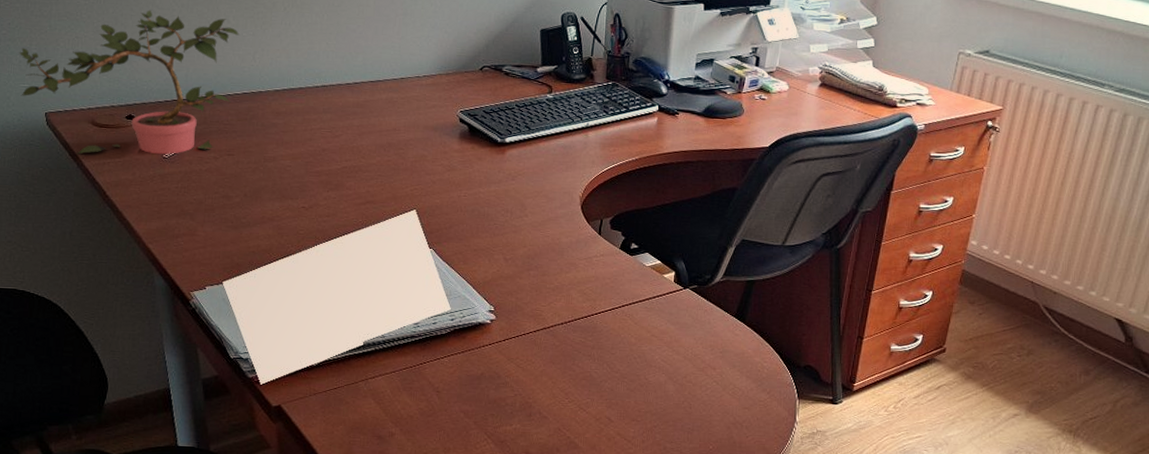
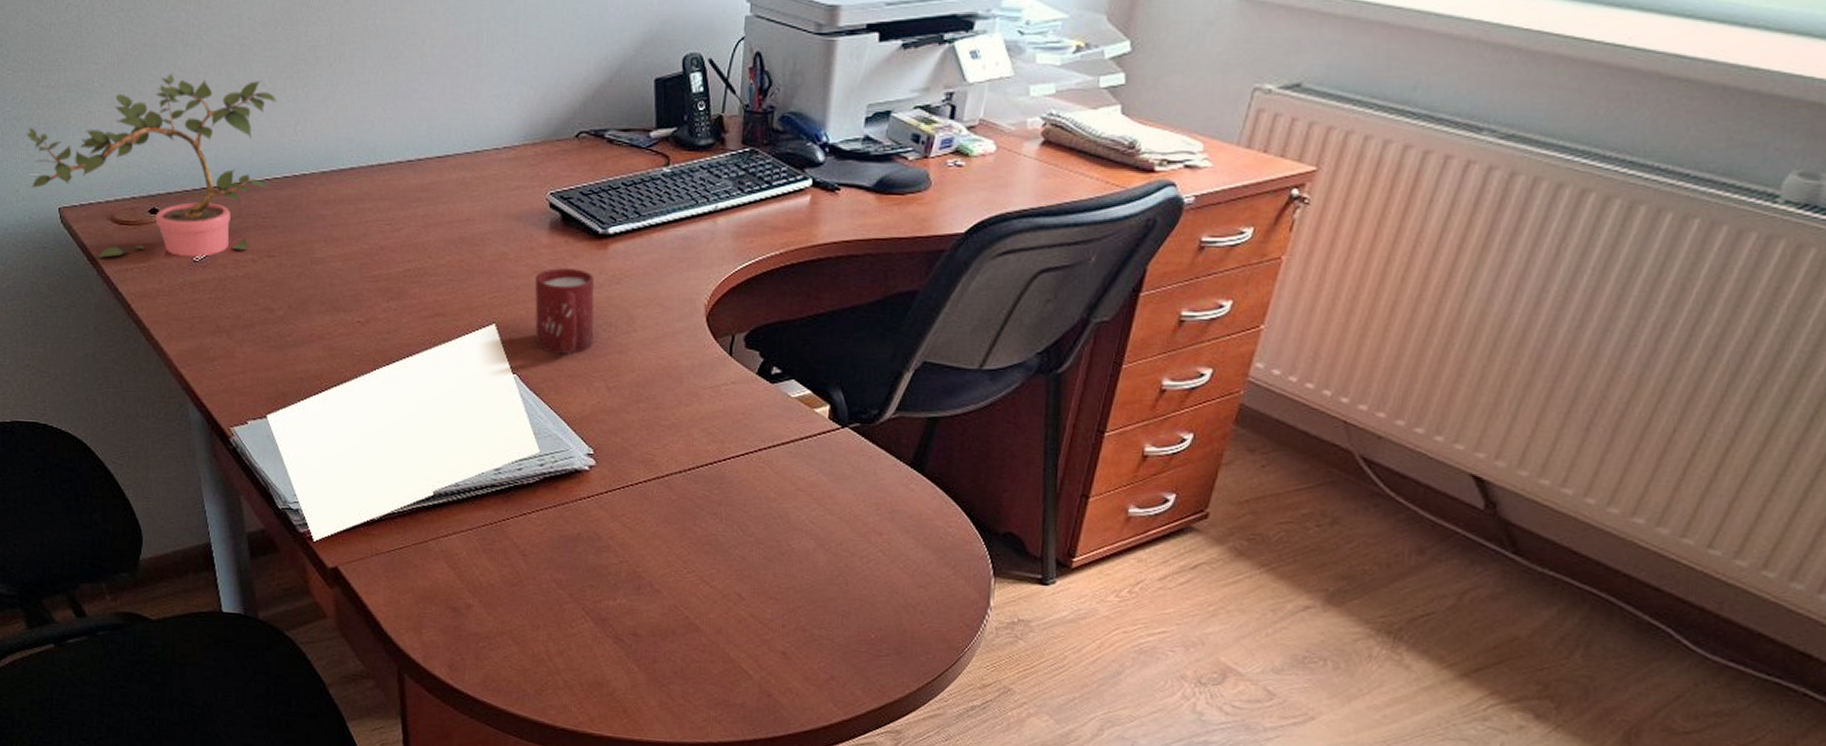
cup: none [447,167,495,233] -> present [534,268,595,354]

